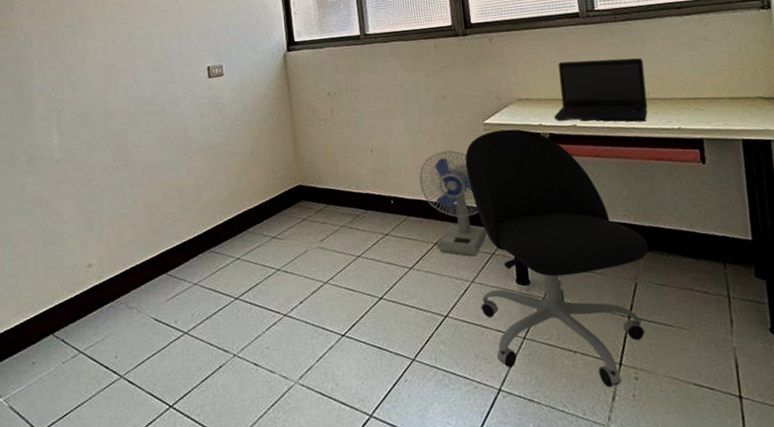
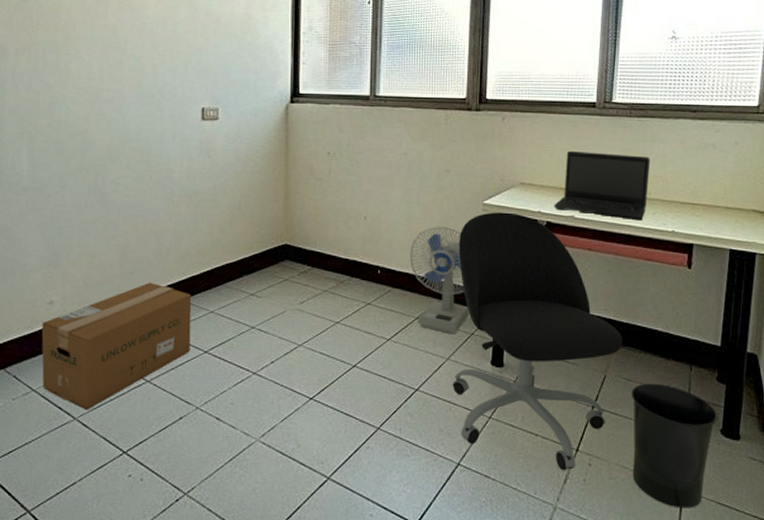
box: none [83,235,222,368] -> present [41,282,192,411]
waste bin: none [666,285,765,418] -> present [631,383,717,508]

